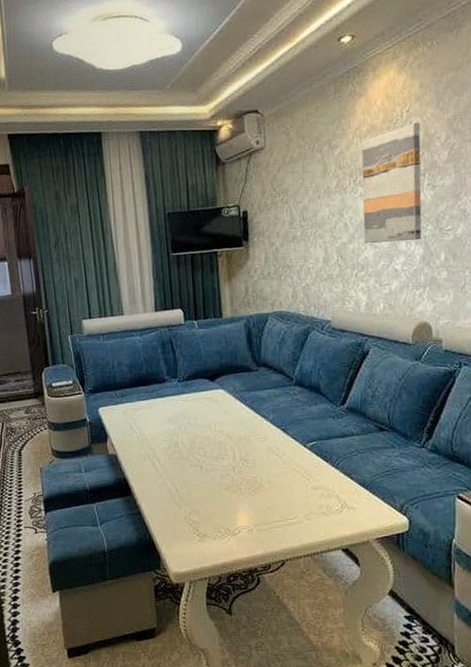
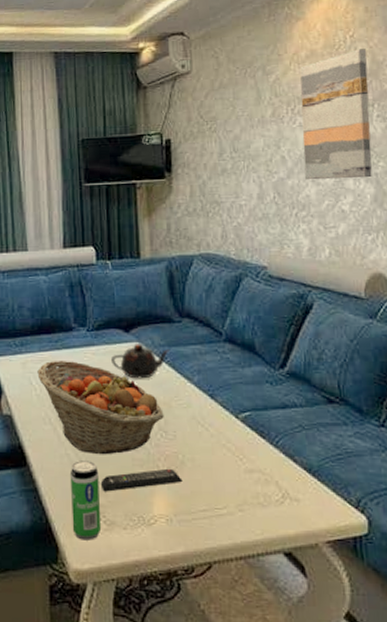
fruit basket: none [137,407,245,483] -> present [37,360,164,455]
beverage can: none [167,488,195,550] -> present [69,461,102,541]
remote control: none [193,490,261,511] -> present [100,468,183,492]
teapot: none [200,390,250,420] -> present [111,344,171,379]

